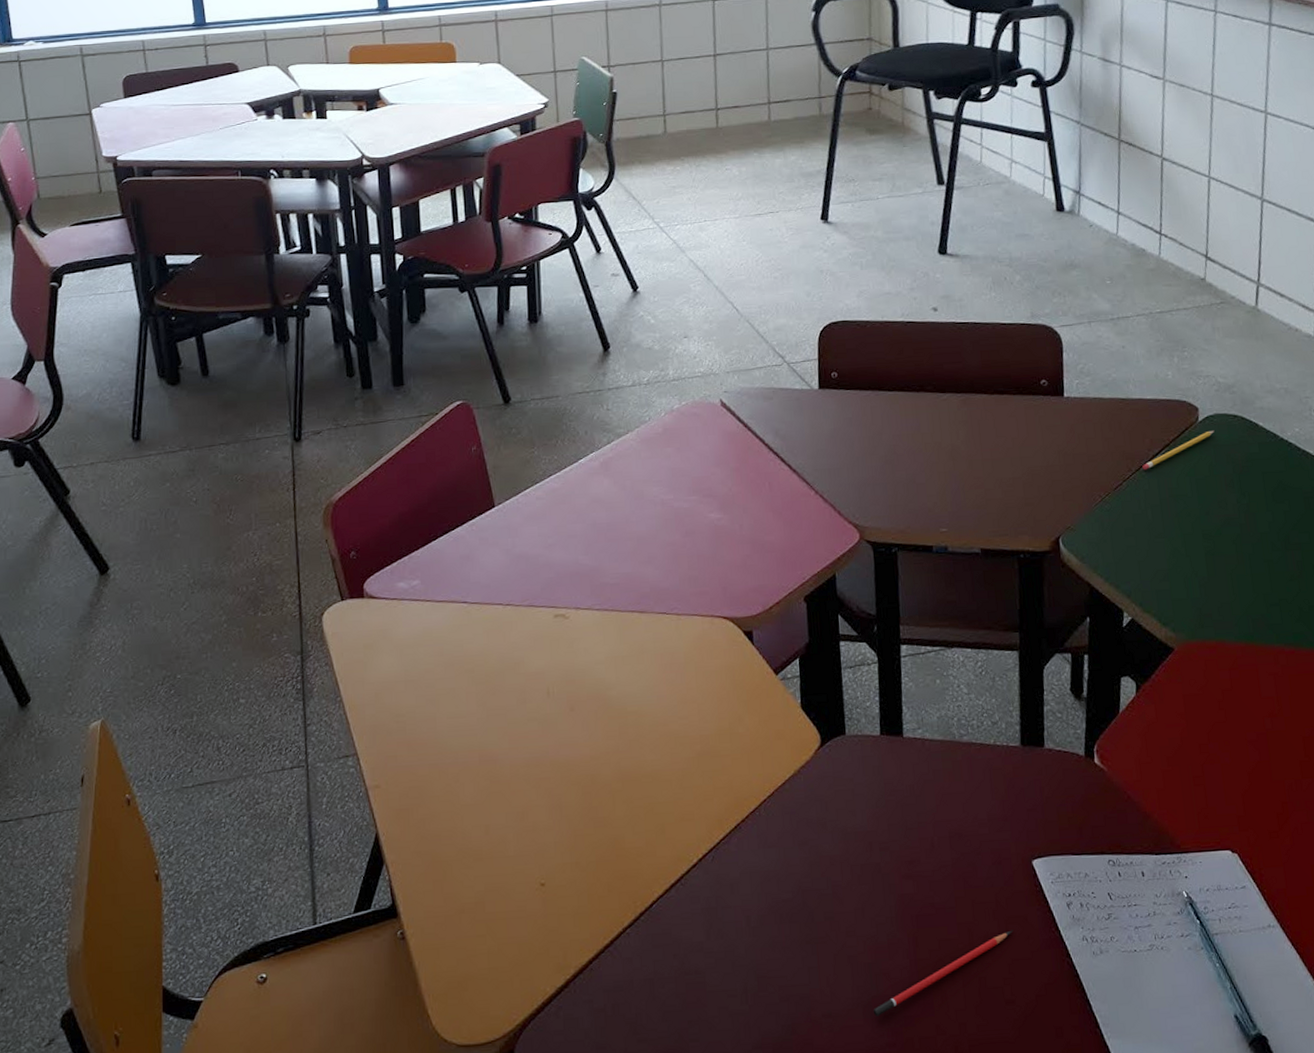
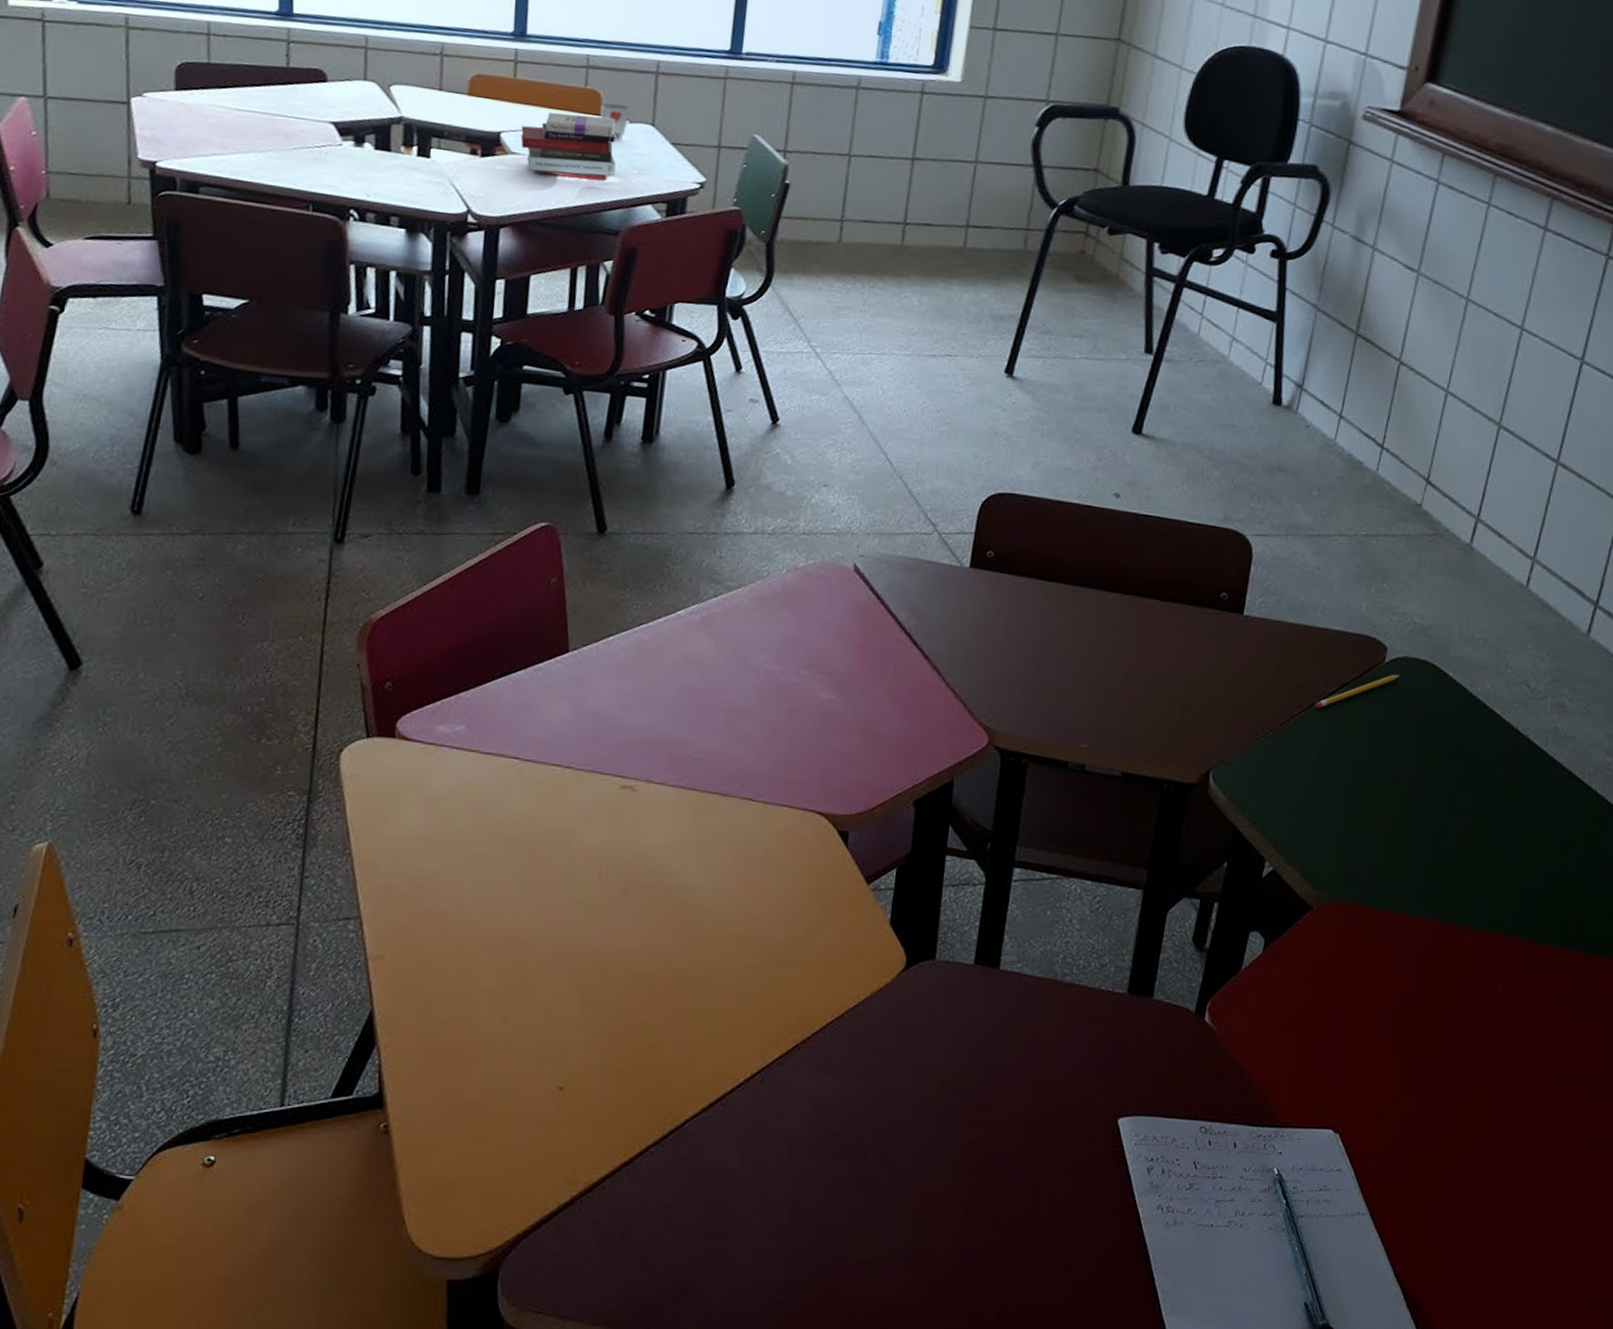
books: none [395,63,474,116] -> present [520,112,616,180]
cup: none [455,50,479,82] -> present [600,102,630,142]
pencil: present [873,930,1013,1016] -> none [915,1190,1084,1269]

